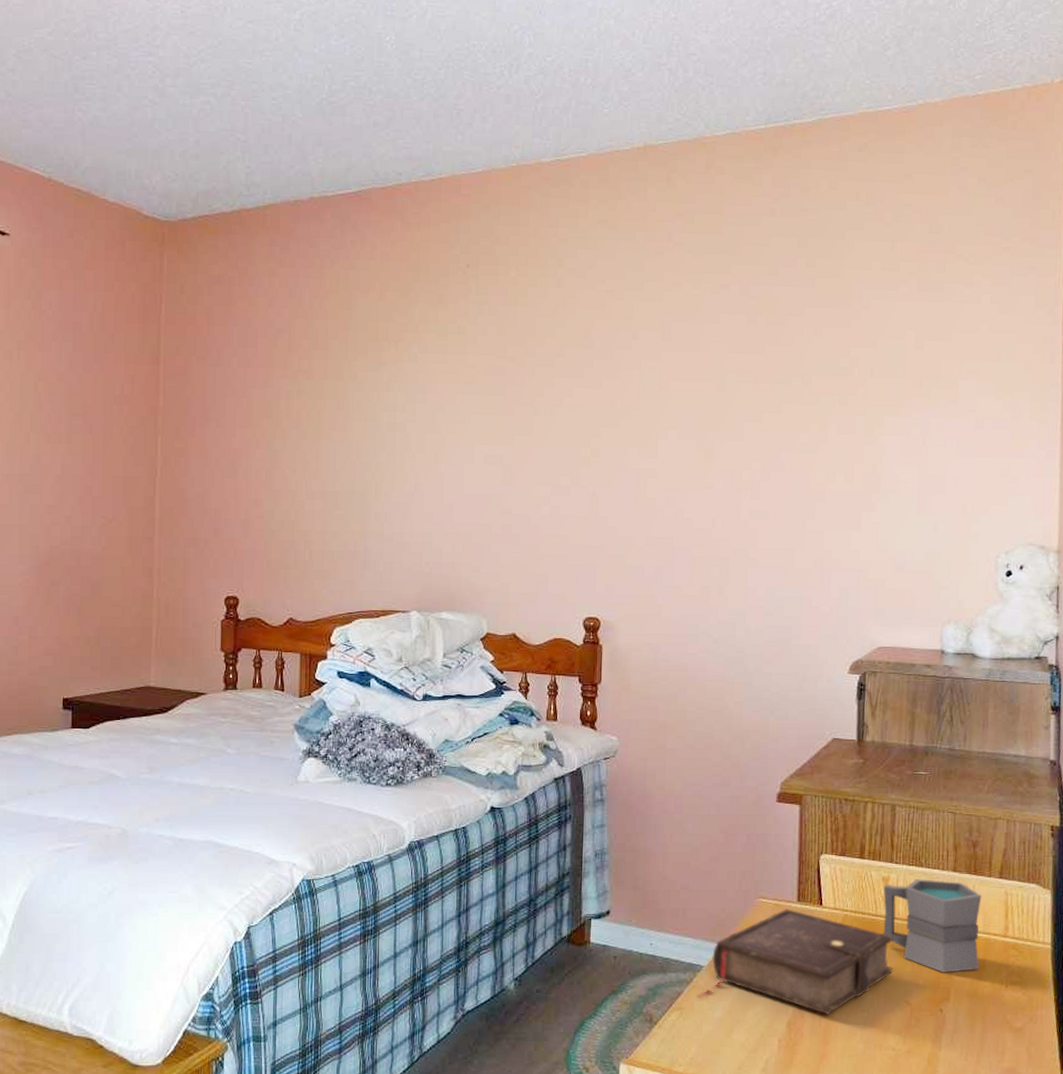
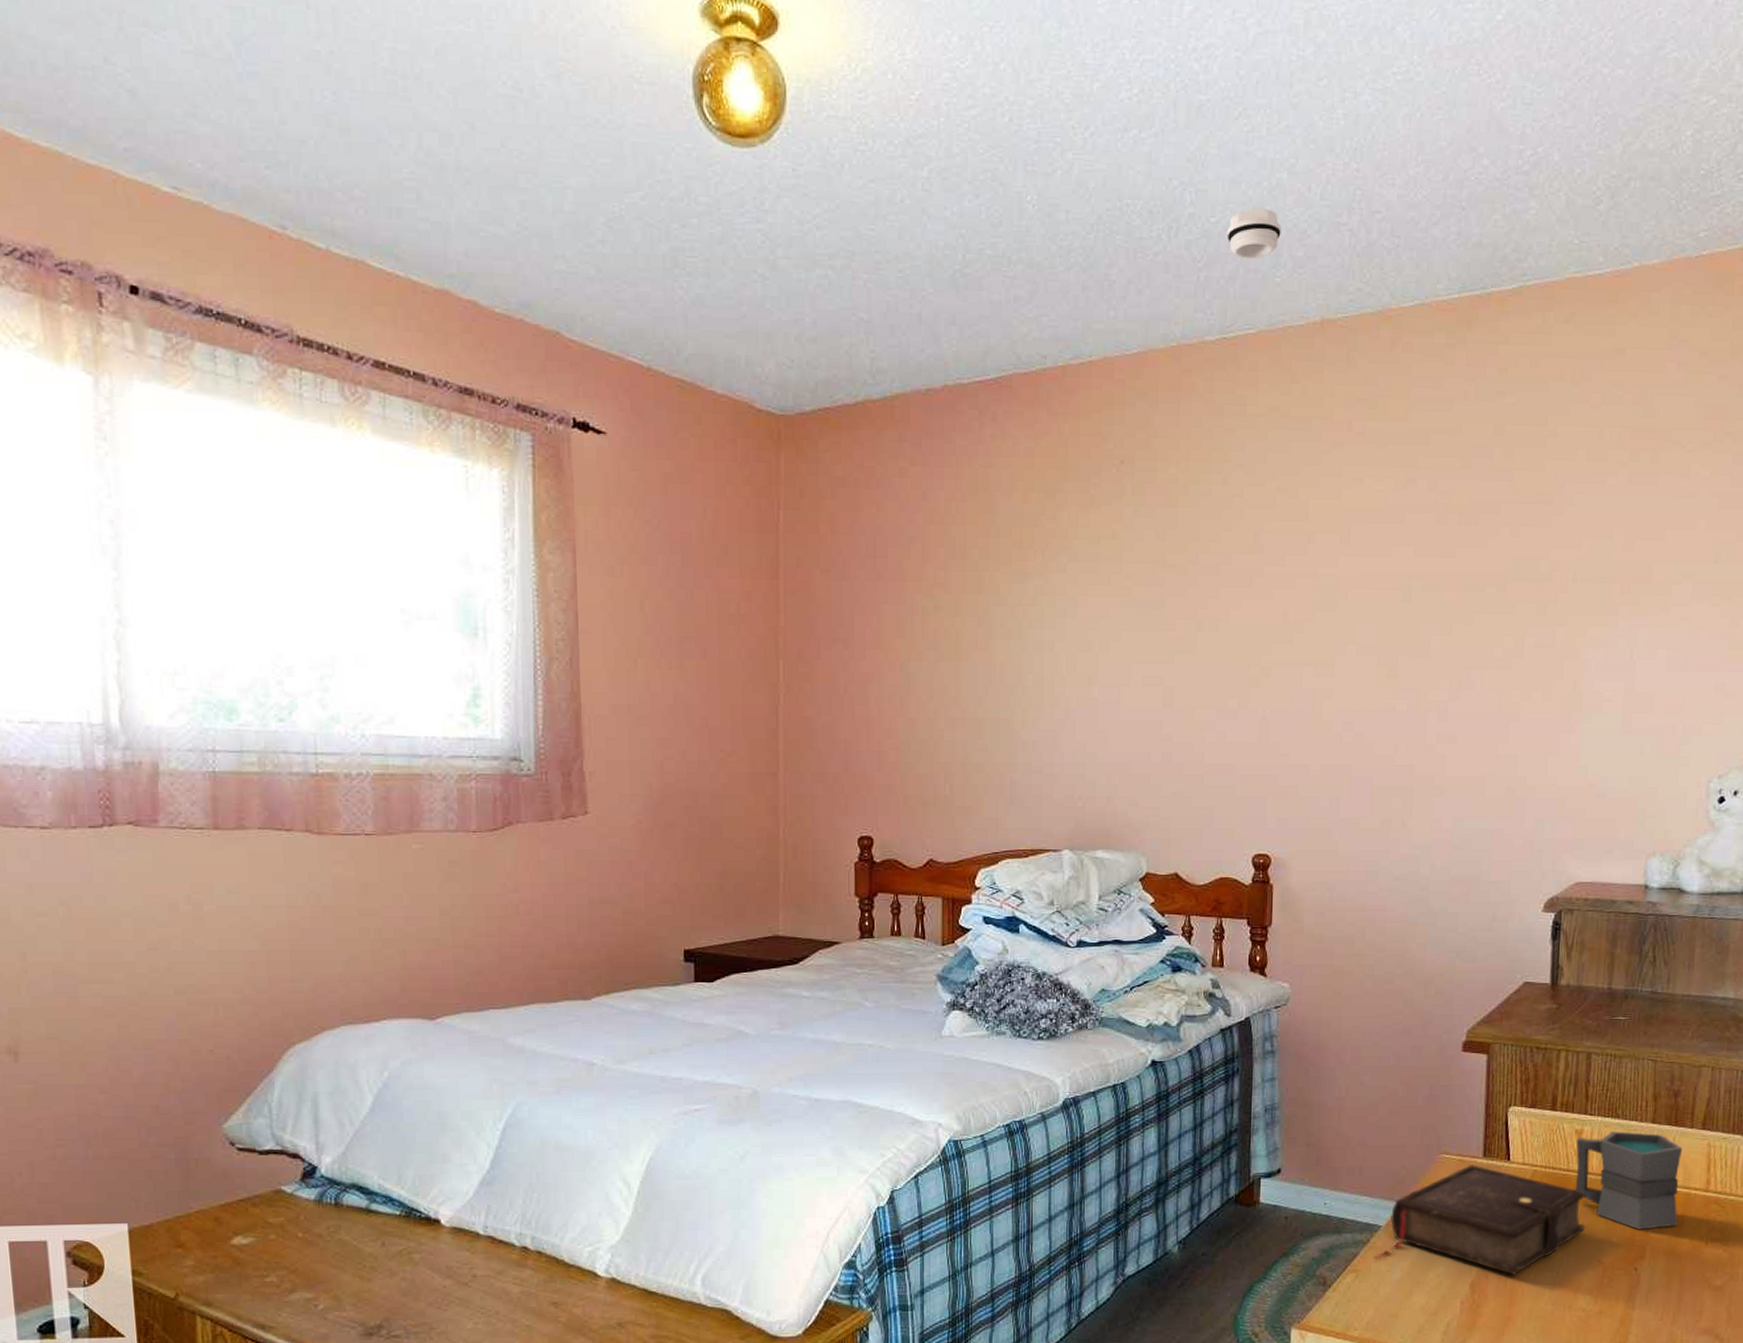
smoke detector: none [561,50,610,93] -> present [1226,208,1282,260]

